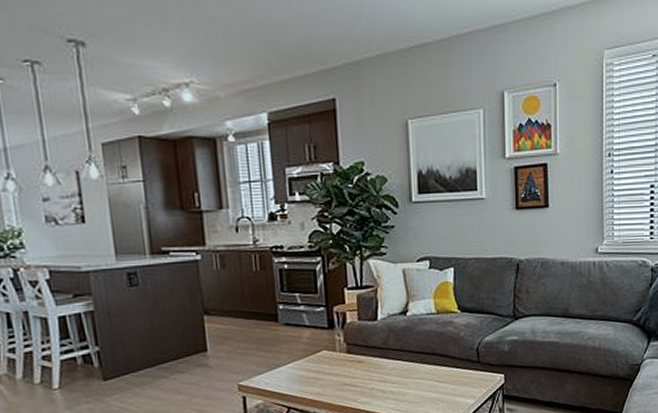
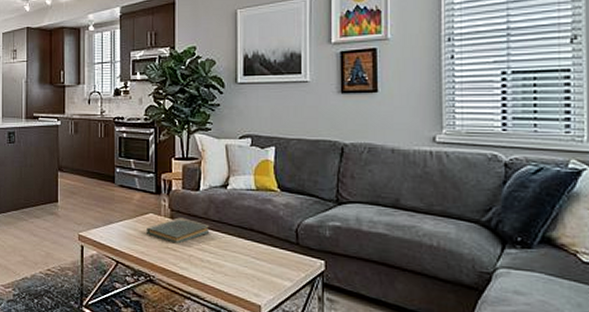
book: none [320,350,391,379] -> present [147,217,210,244]

